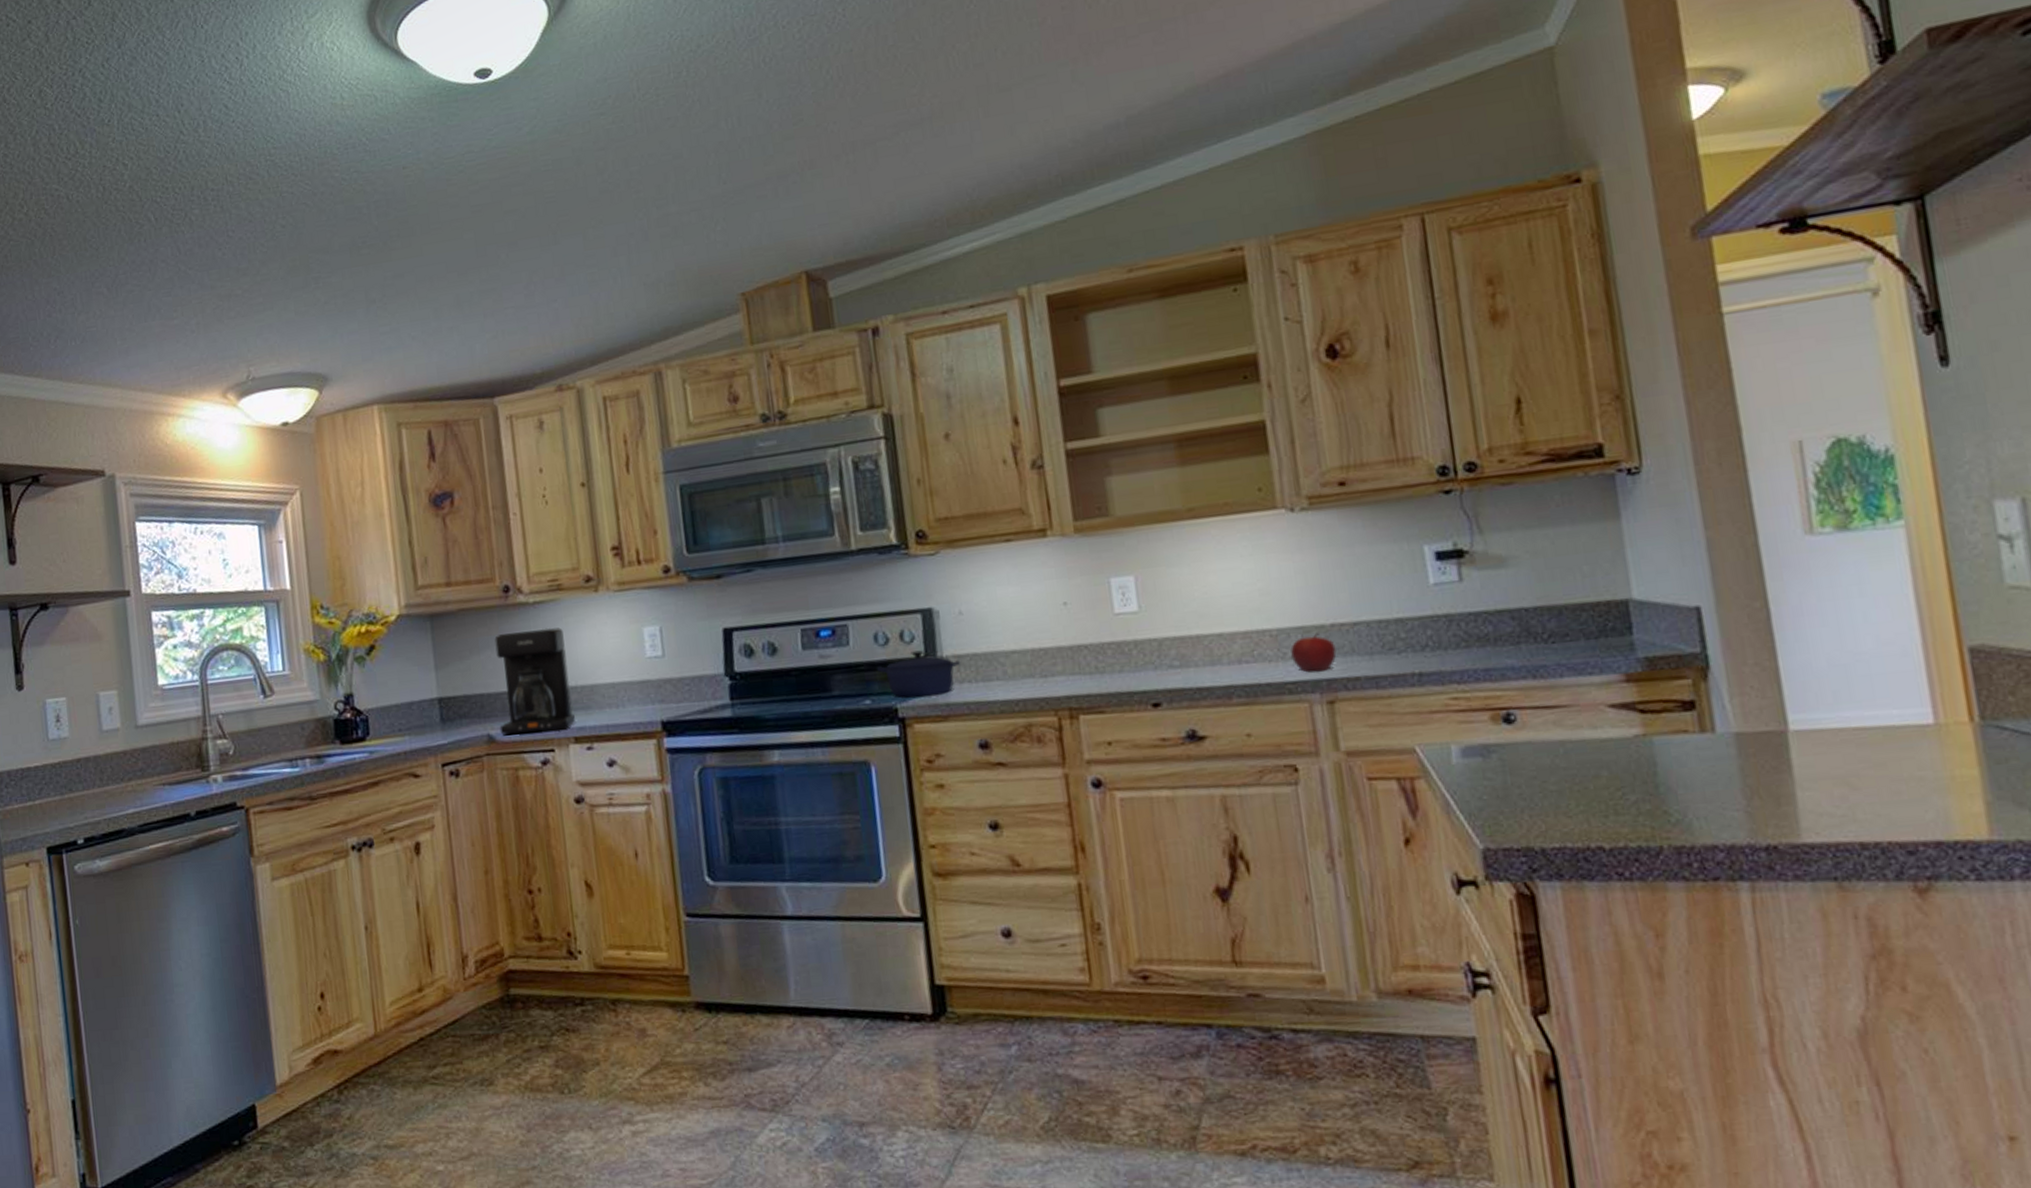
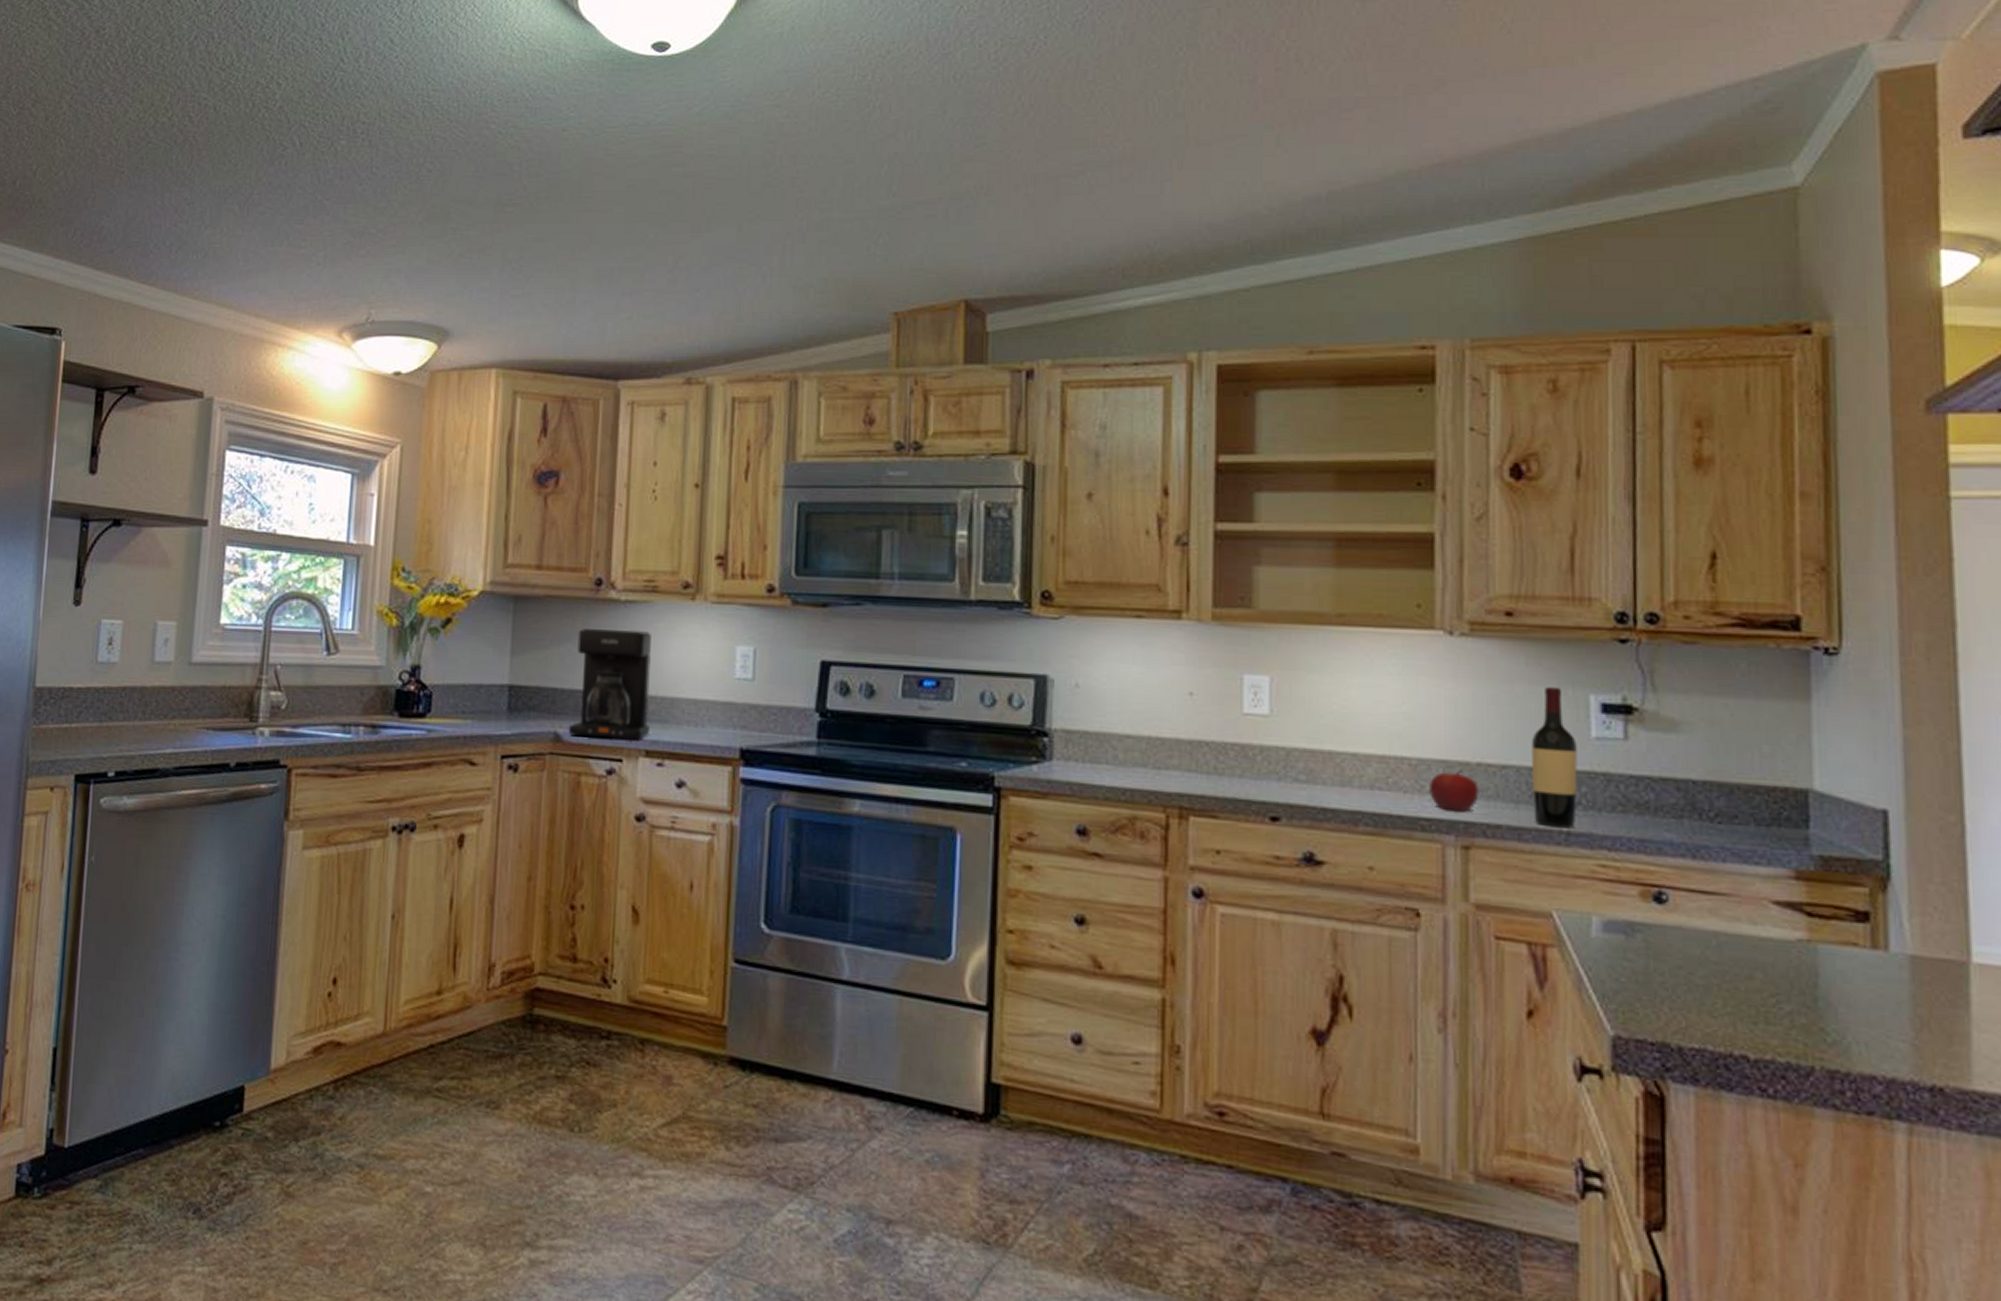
cooking pot: present [877,650,961,699] -> none [979,718,1070,772]
wine bottle: none [1377,543,1426,672] -> present [1532,687,1578,829]

